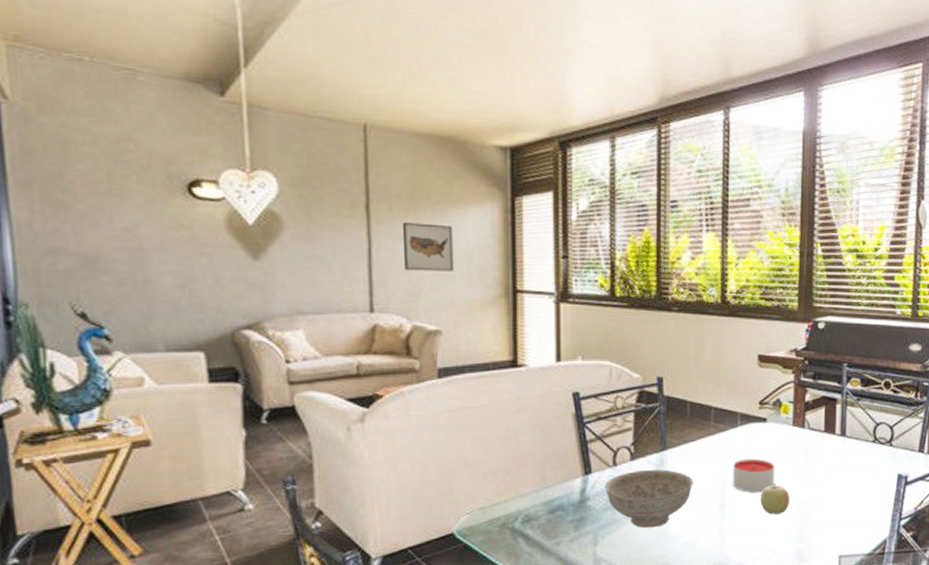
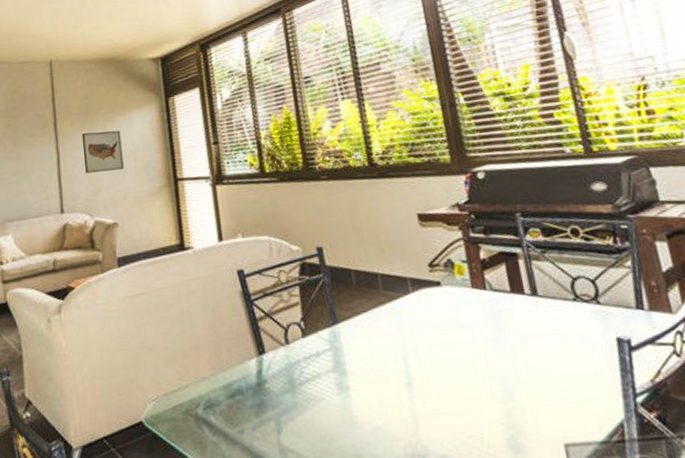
decorative bowl: present [604,469,693,528] -> none [279,345,373,413]
candle: present [733,458,774,493] -> none [412,327,464,368]
fruit: present [760,483,790,515] -> none [450,356,487,394]

